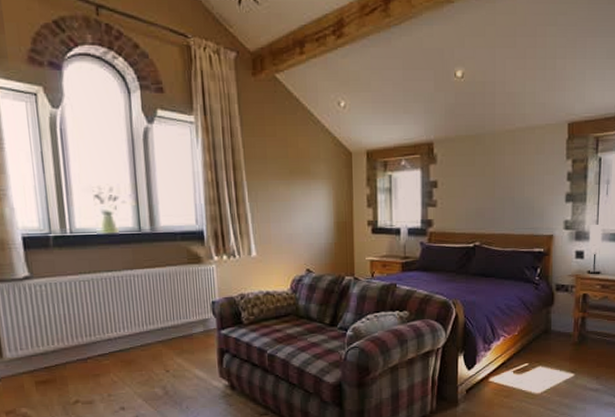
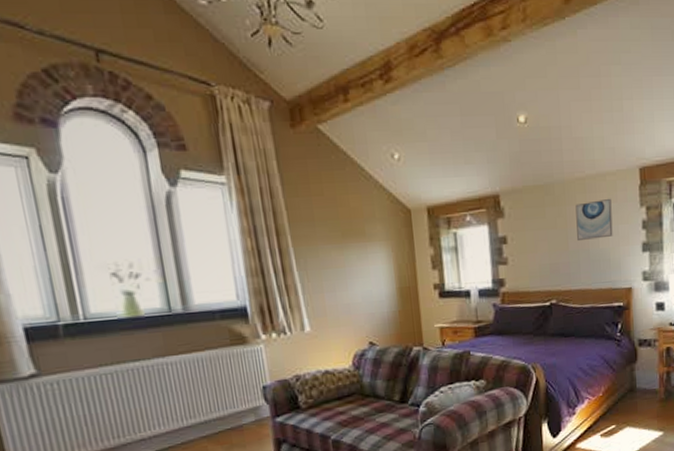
wall art: none [504,150,539,188] -> present [575,198,613,240]

